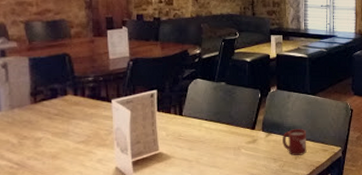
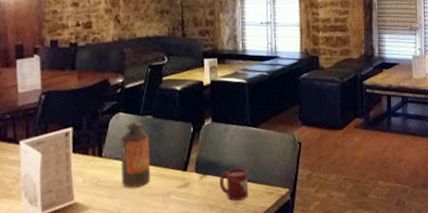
bottle: none [198,87,224,142] -> present [121,121,151,188]

